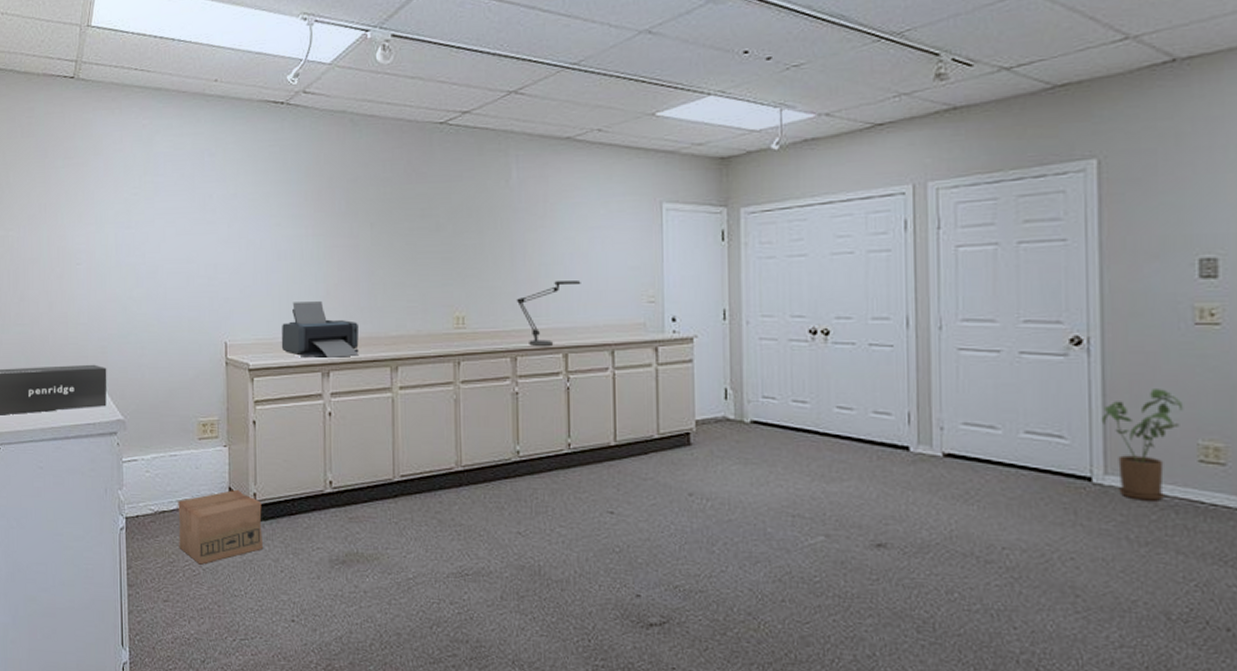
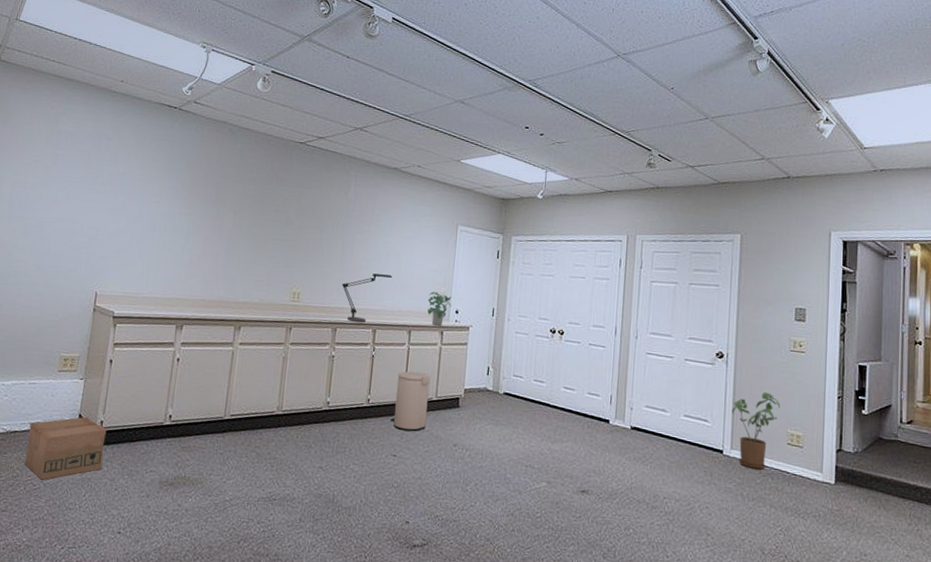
printer: present [281,301,359,359] -> none [144,266,213,315]
pedal bin: none [601,403,648,481] -> present [391,371,430,432]
potted plant: none [632,295,666,342] -> present [427,291,452,327]

